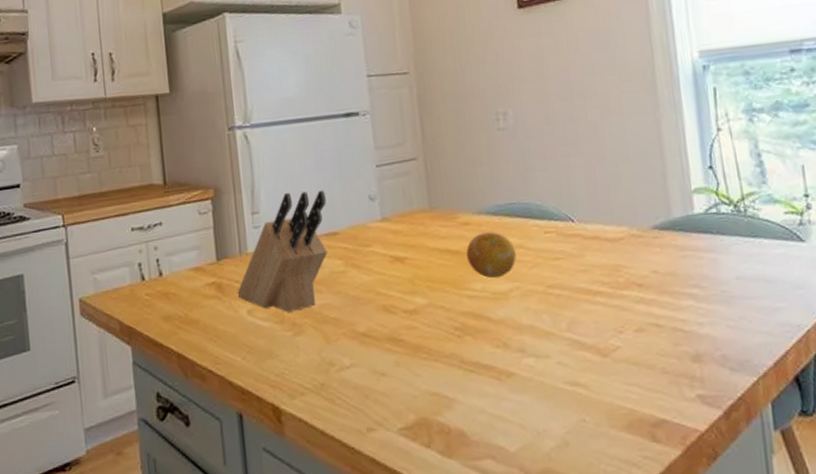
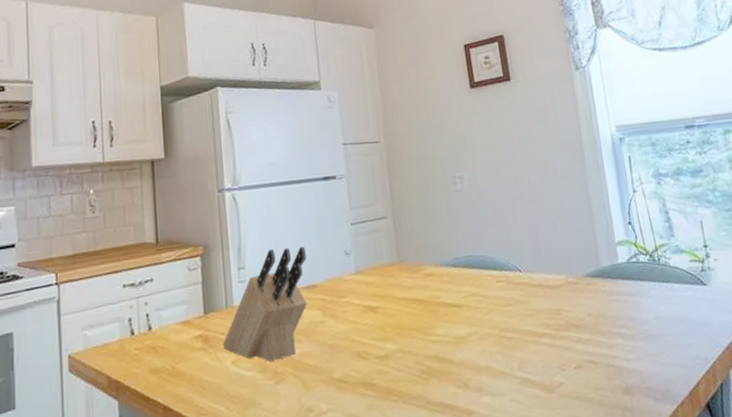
fruit: present [466,231,517,279] -> none [430,282,474,325]

